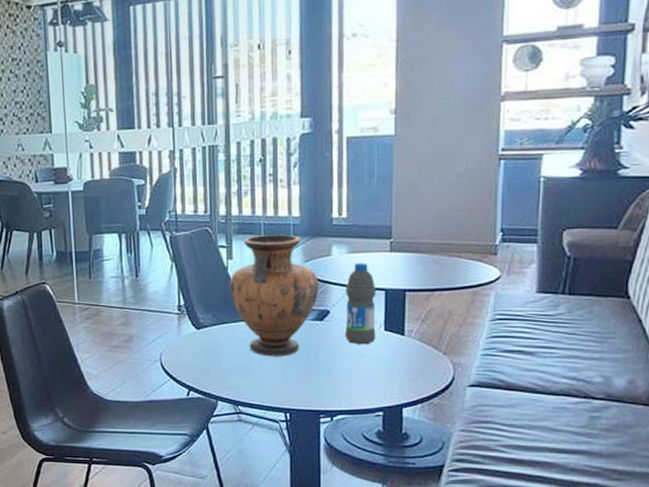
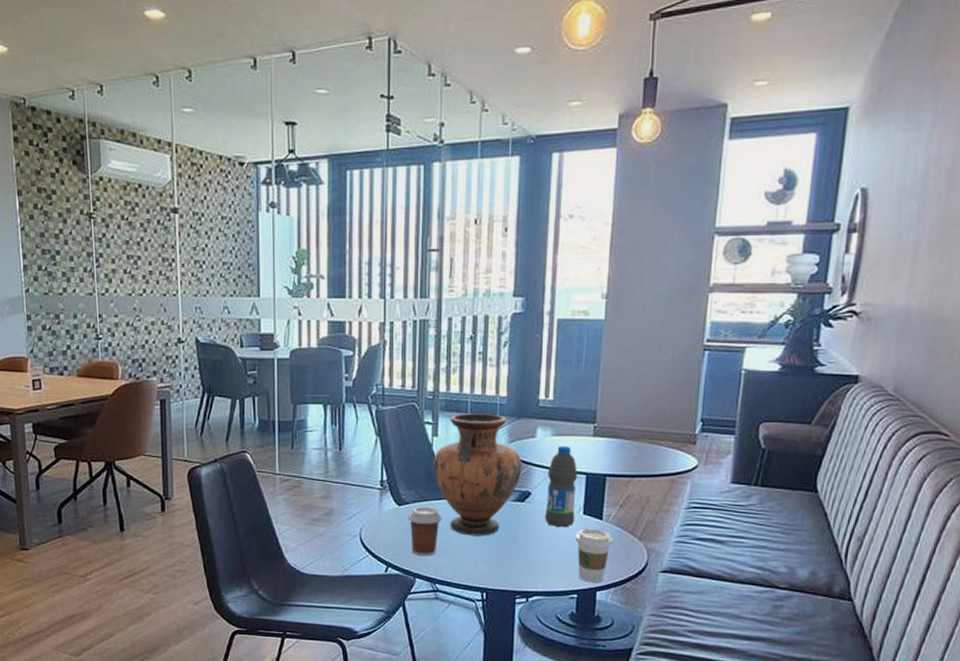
coffee cup: none [207,328,241,379] -> present [408,506,442,556]
coffee cup: none [378,344,416,399] -> present [576,528,613,582]

